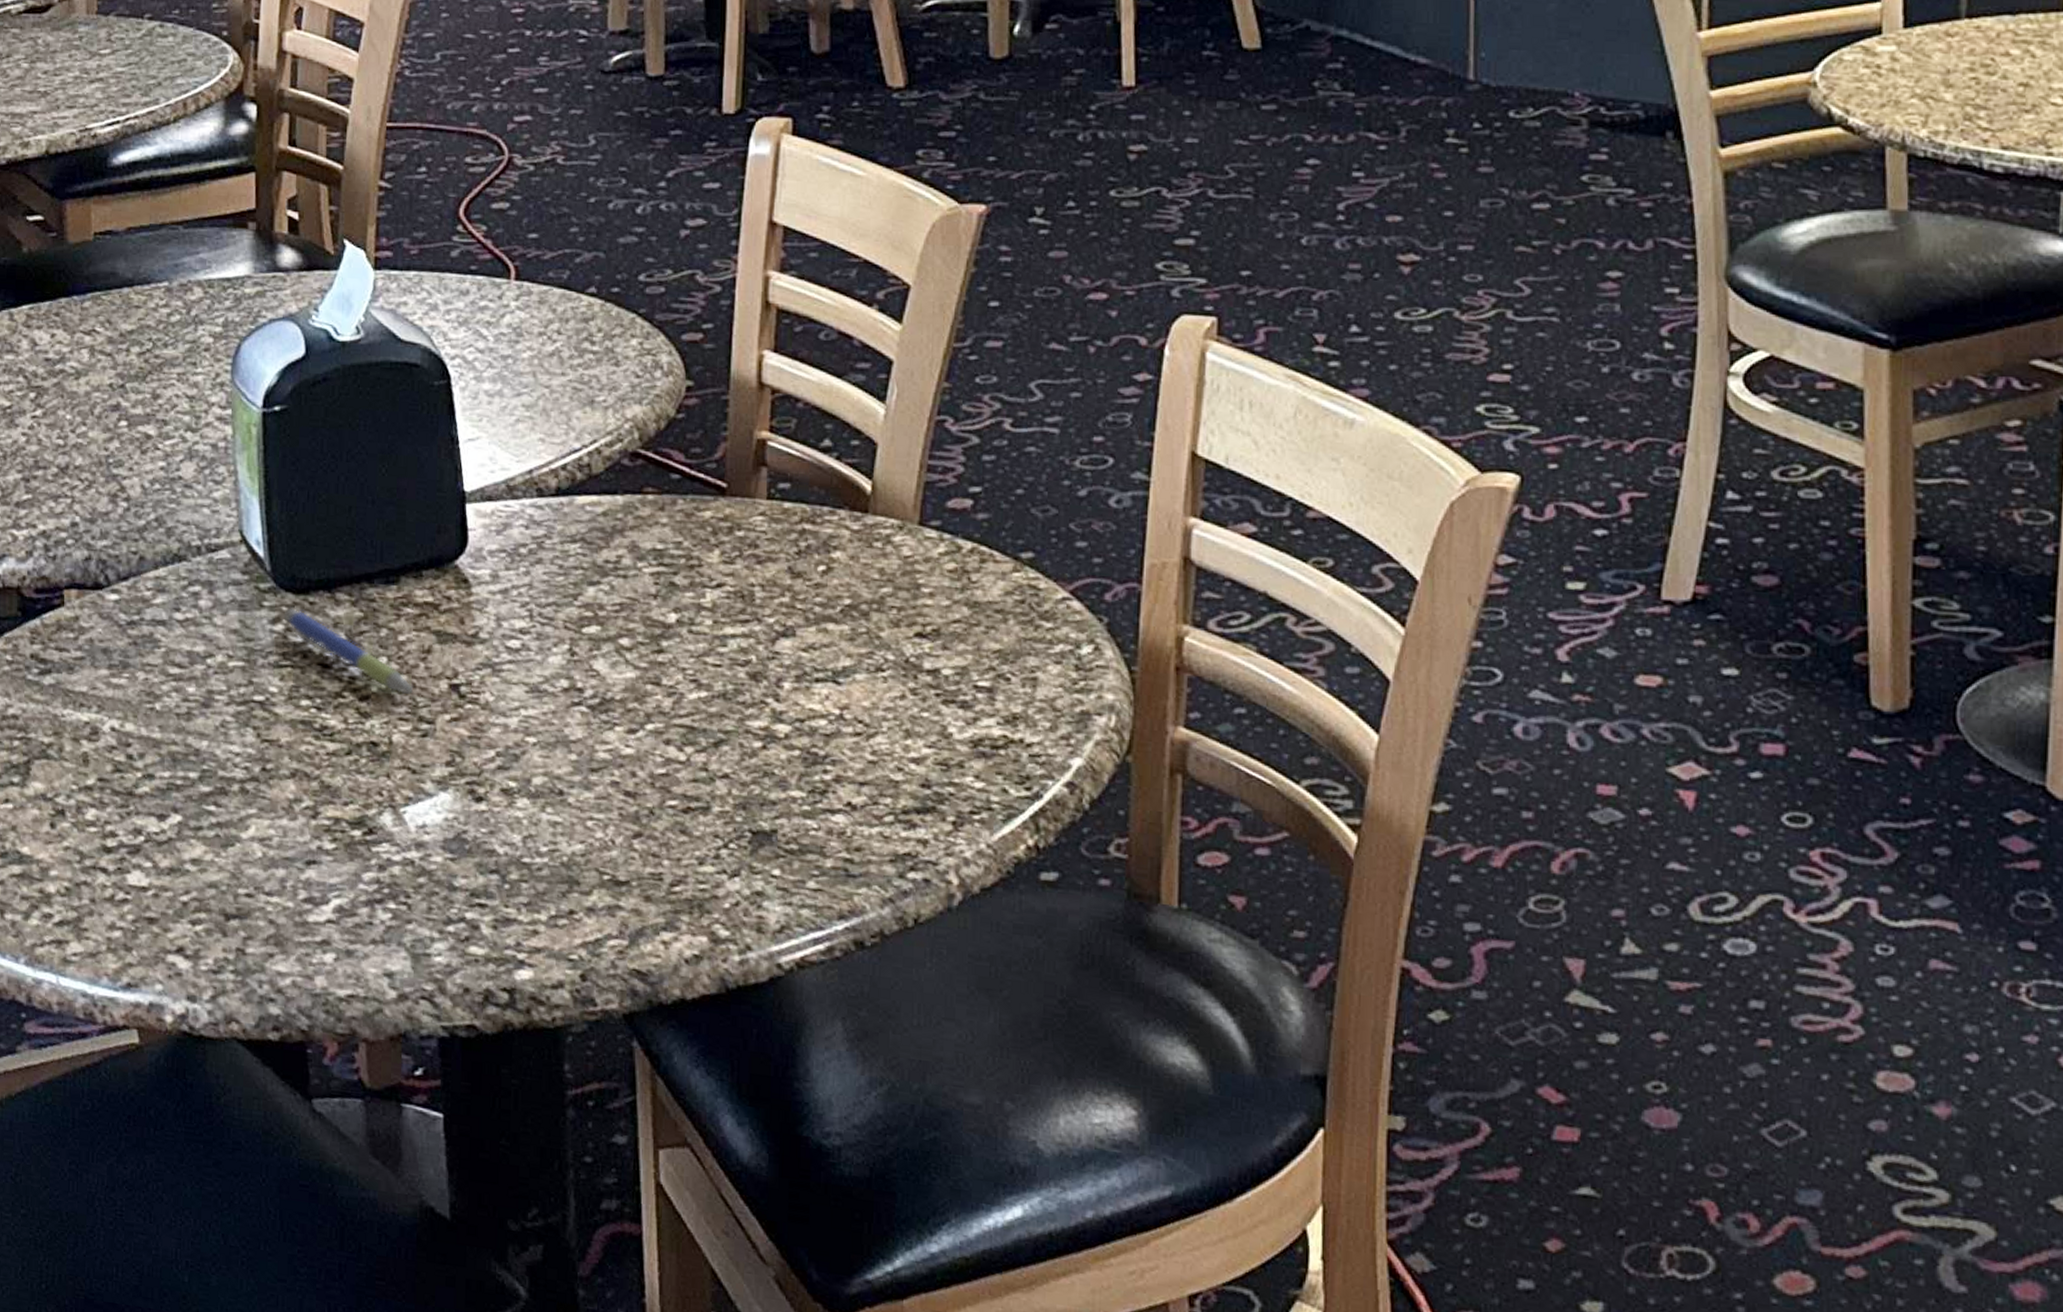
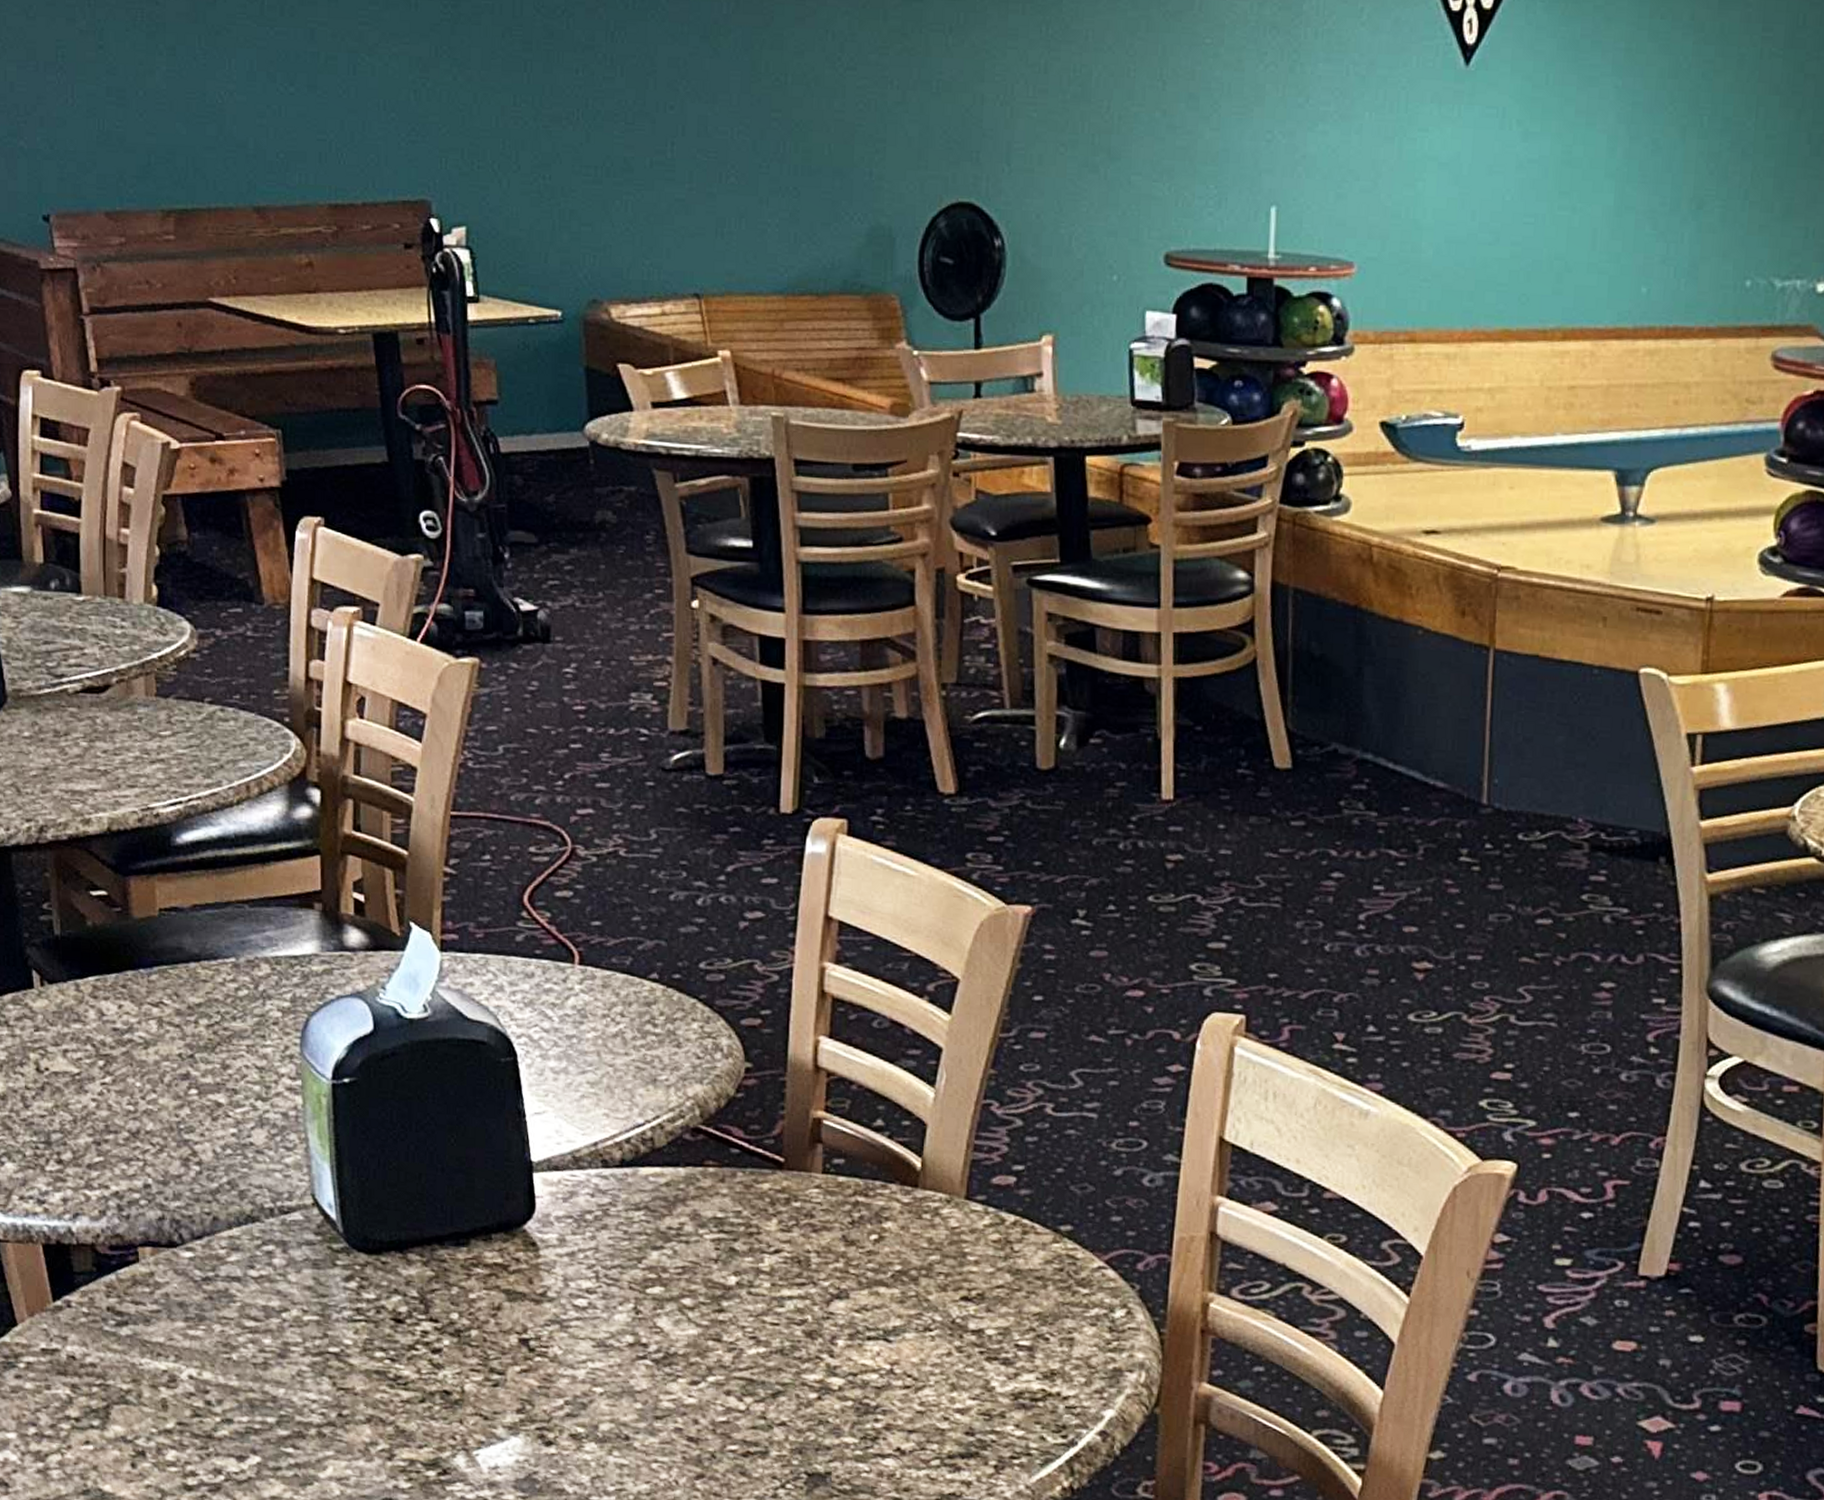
pen: present [282,606,414,696] -> none [355,1265,485,1349]

